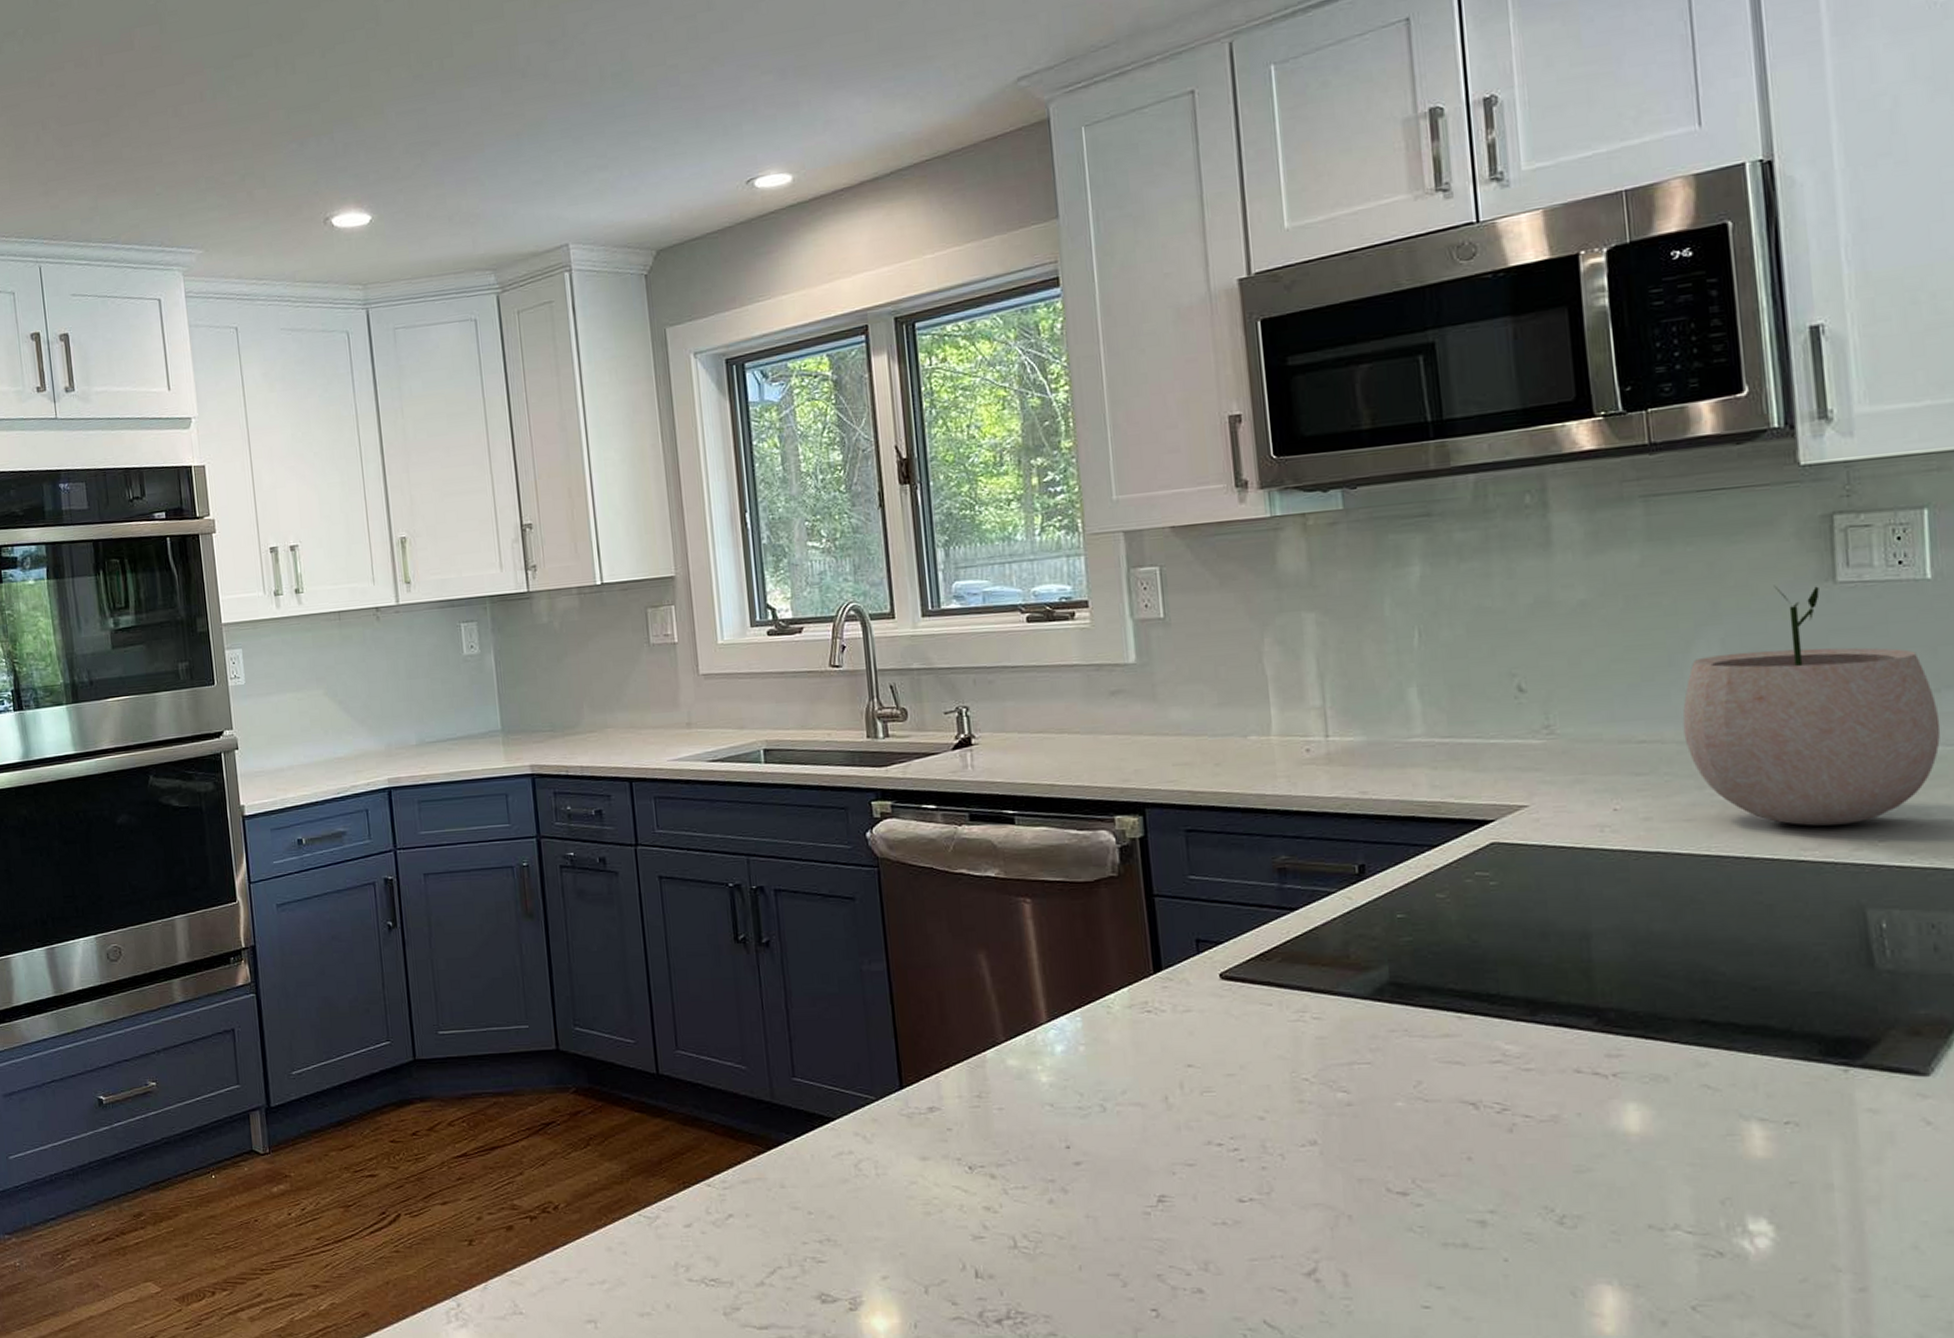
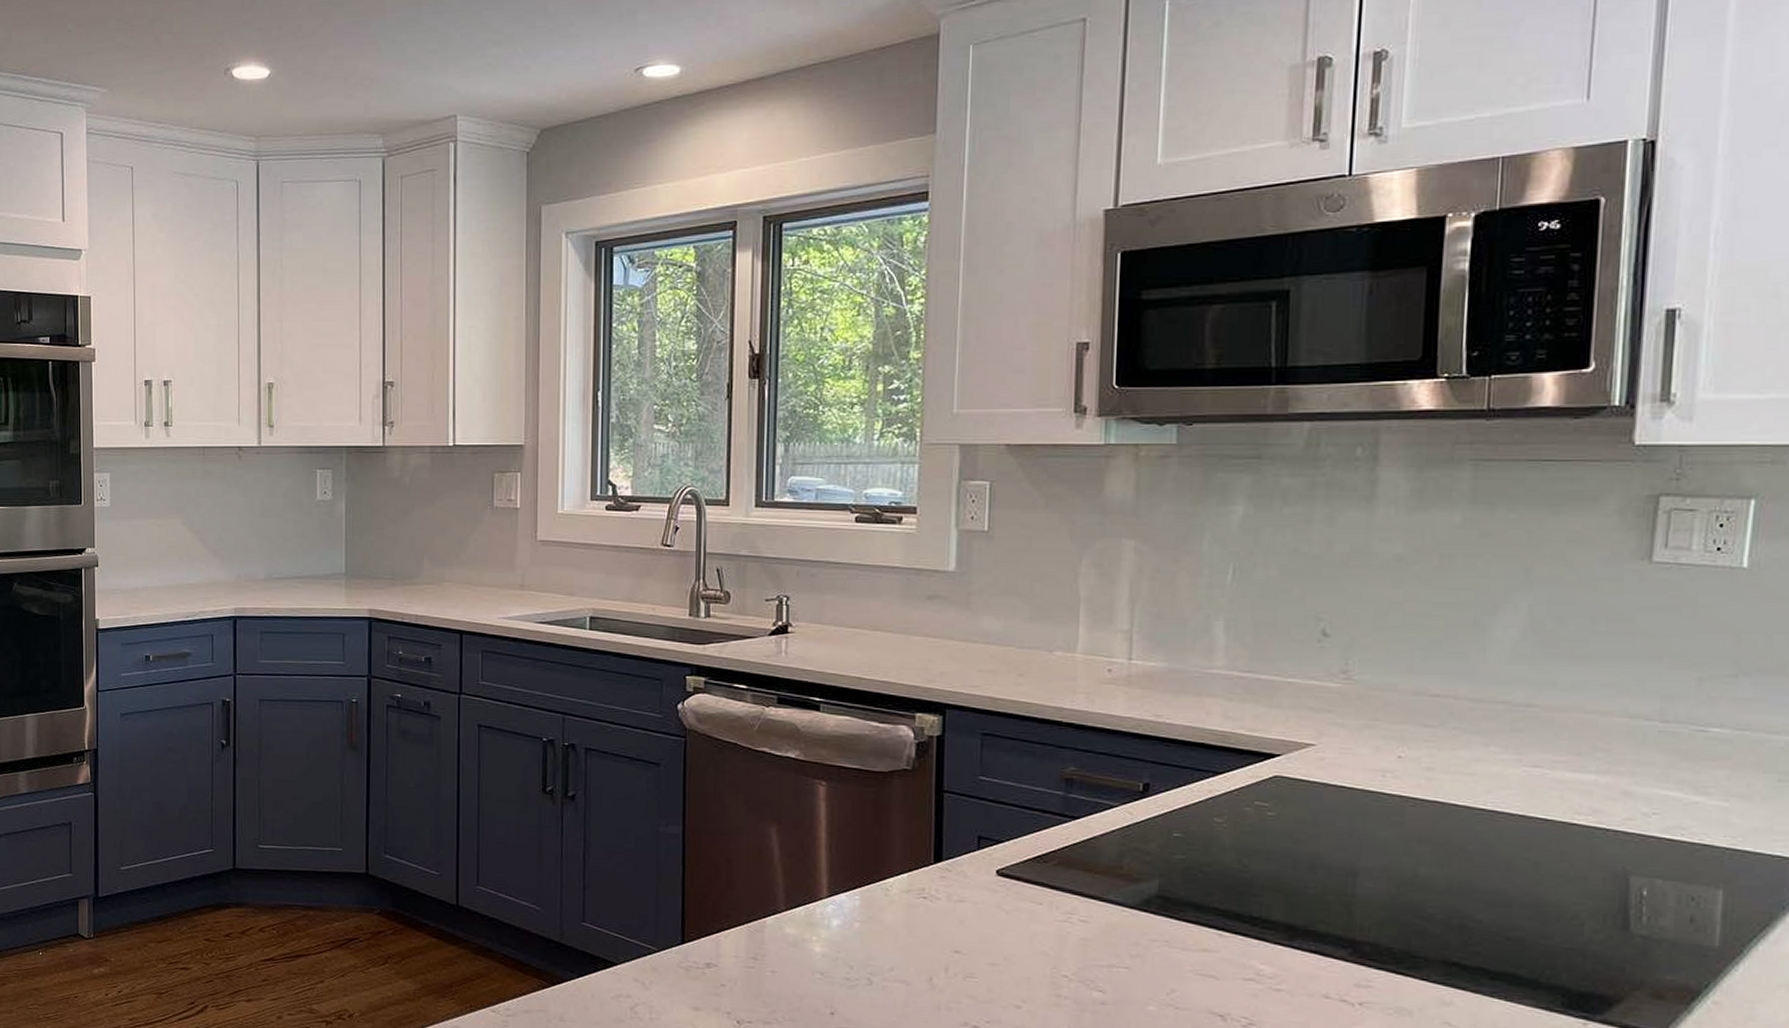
plant pot: present [1682,585,1941,826] -> none [1478,559,1733,794]

